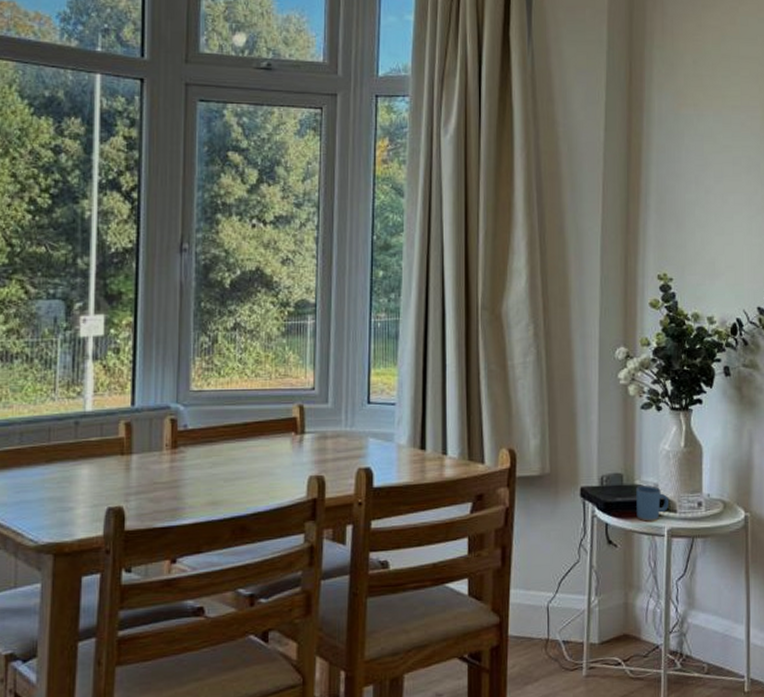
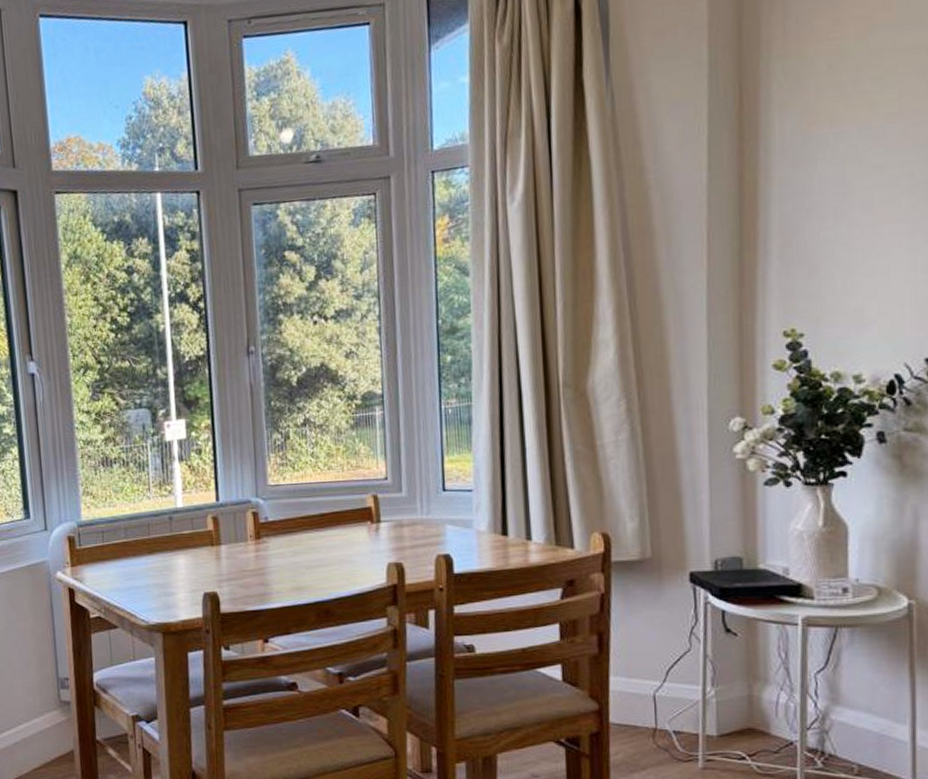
mug: present [636,485,668,522] -> none [760,570,803,609]

